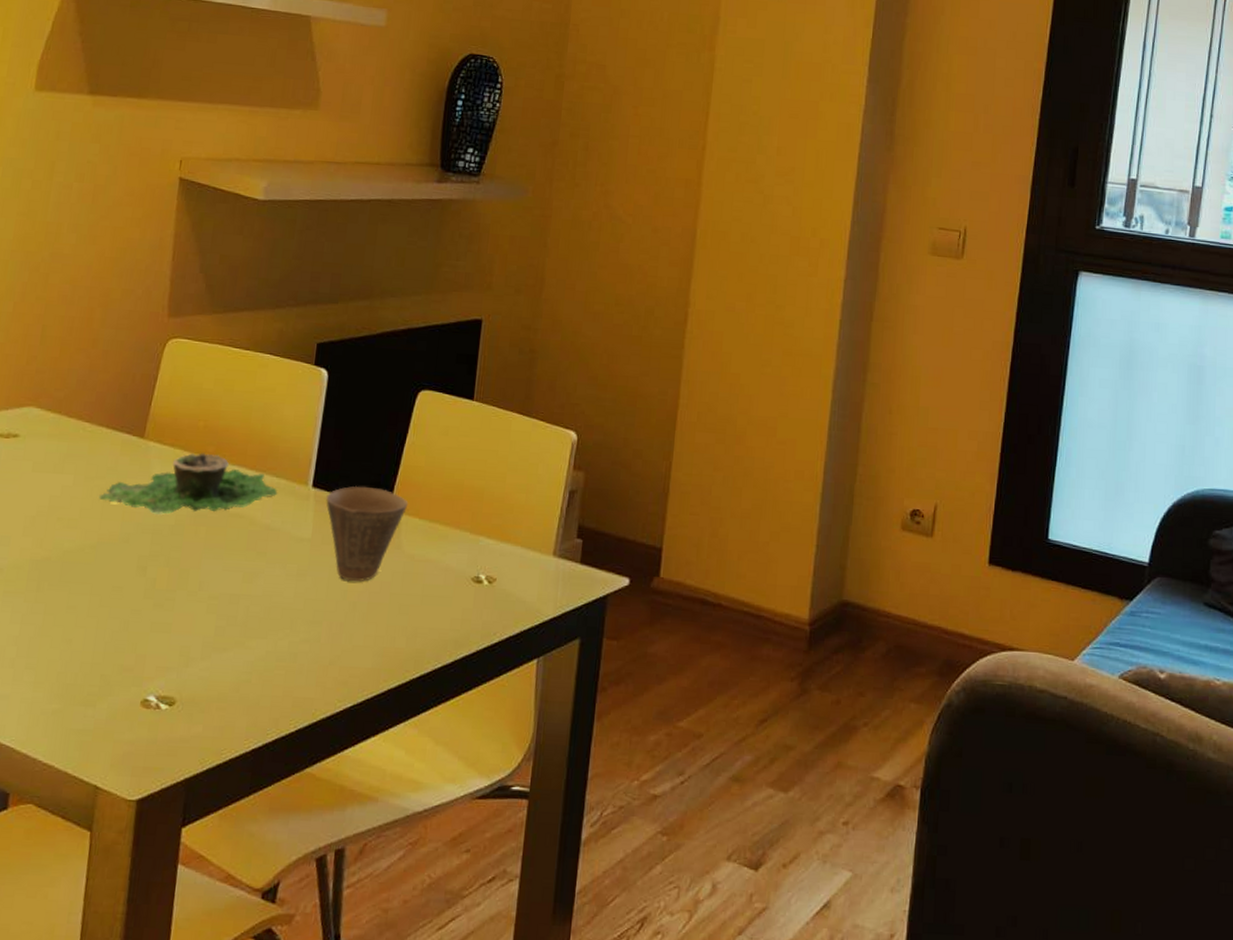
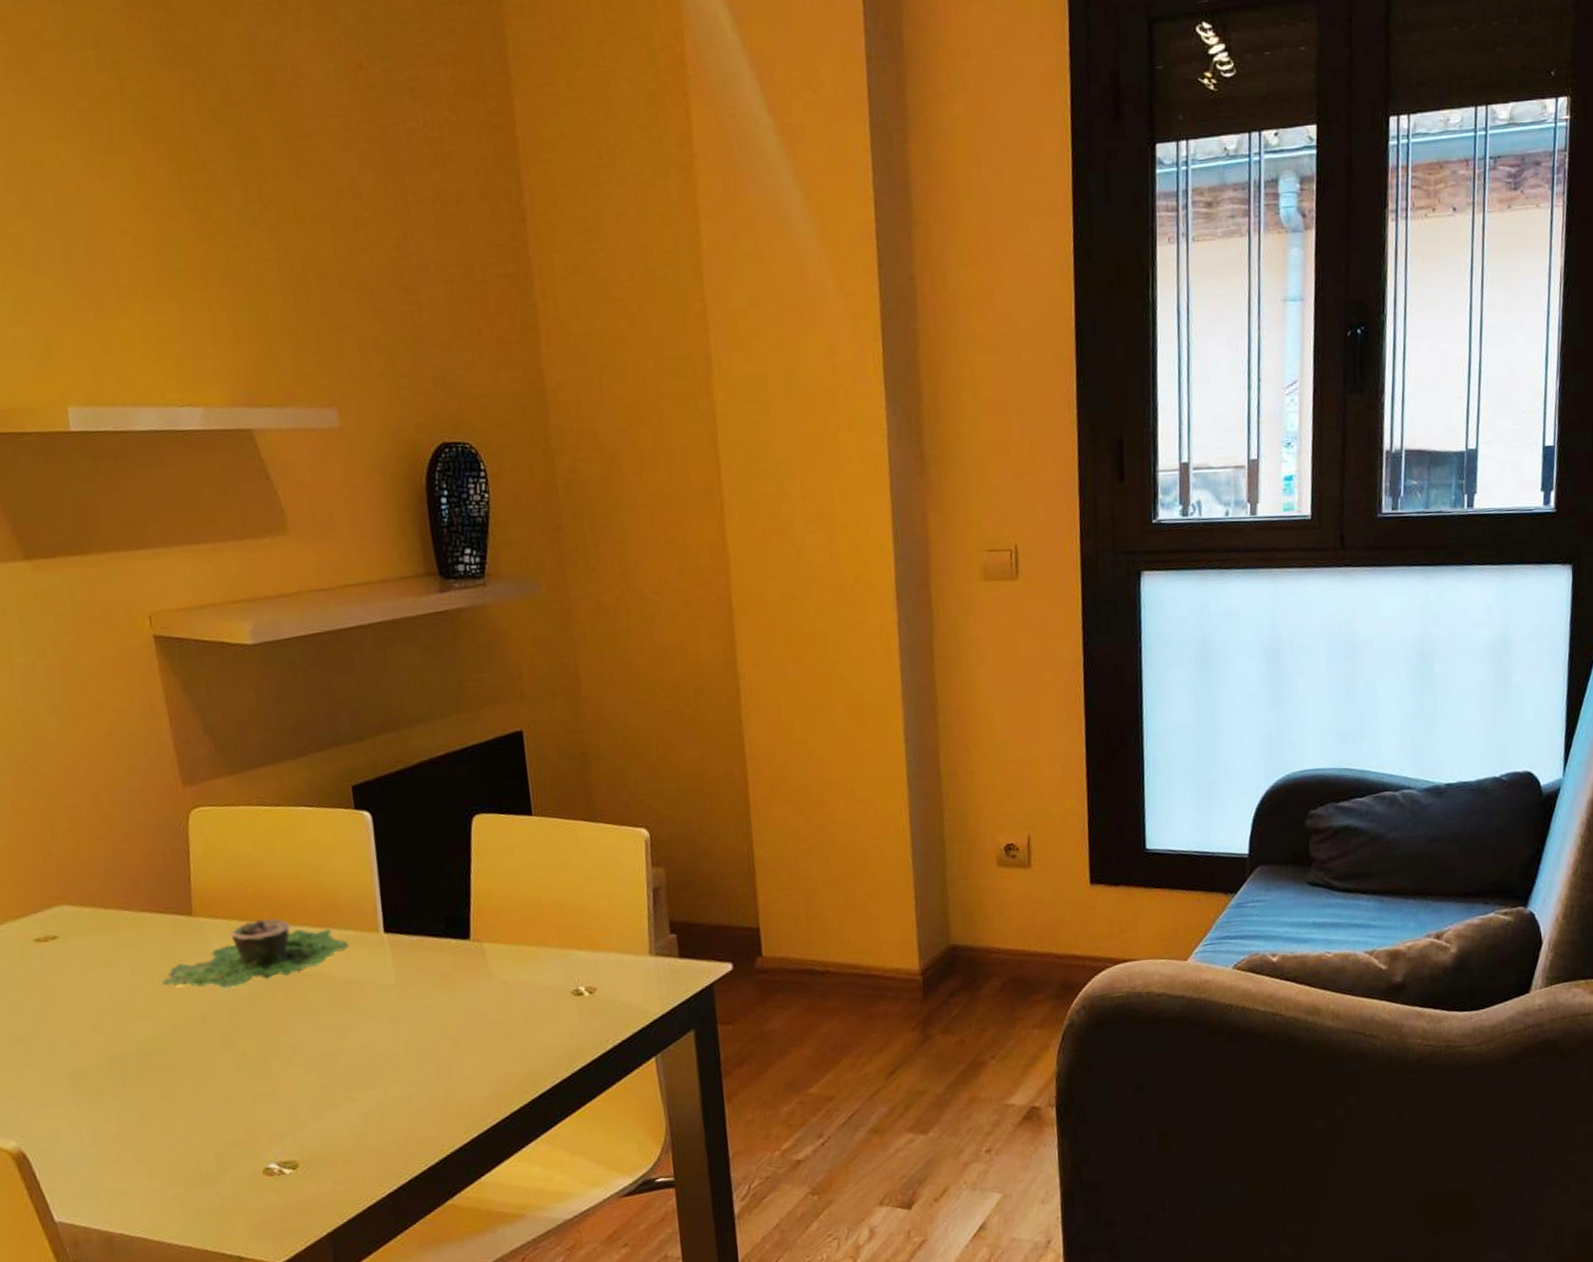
cup: present [326,485,409,581] -> none [401,921,489,1018]

